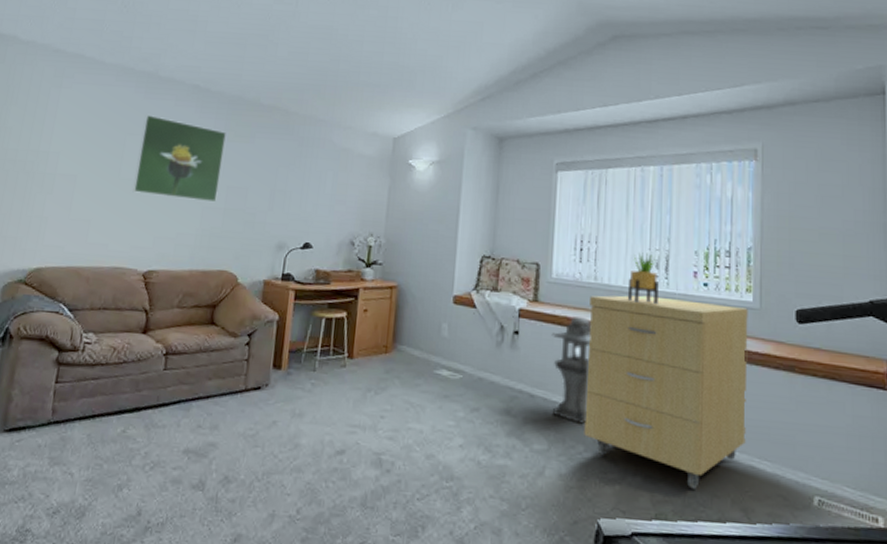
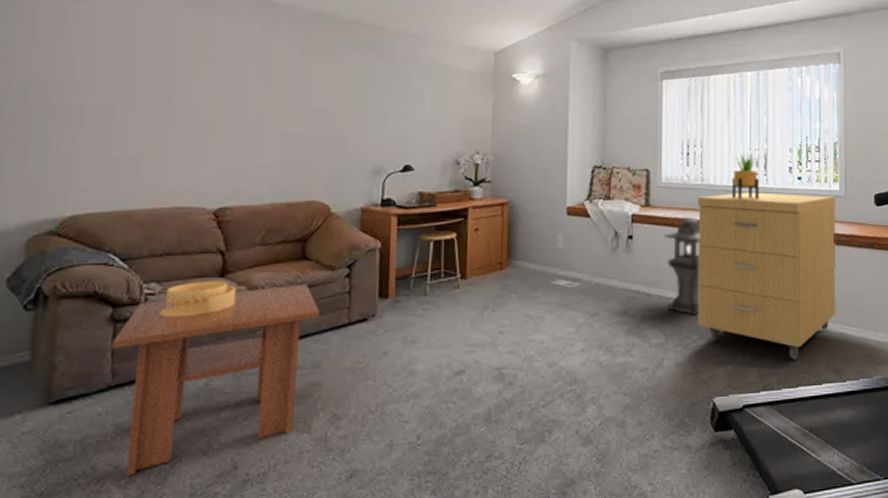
coffee table: none [53,347,221,507] -> present [112,284,319,477]
architectural model: none [93,335,155,367] -> present [160,281,237,318]
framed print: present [132,115,226,203] -> none [190,34,303,129]

